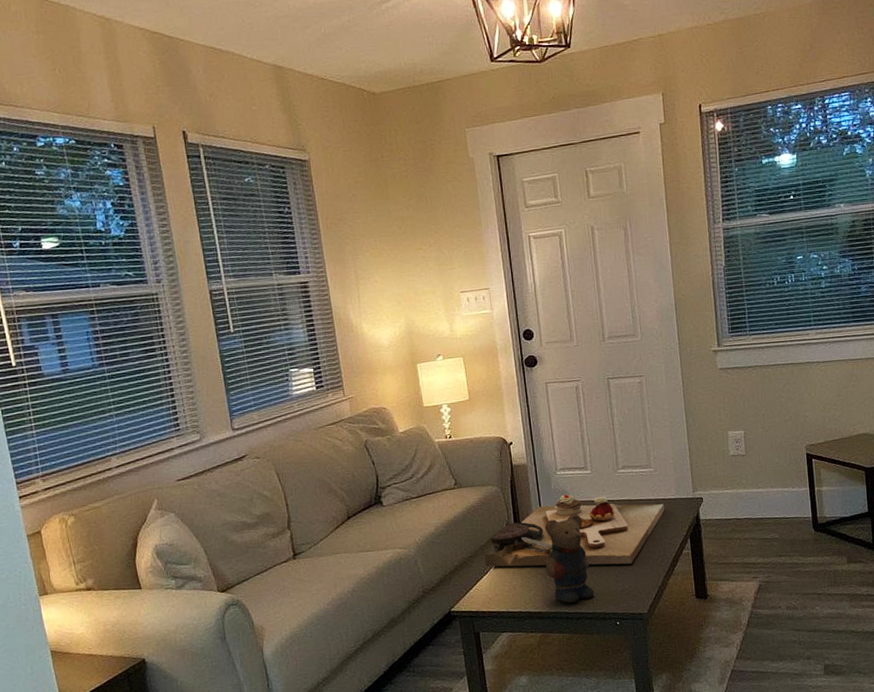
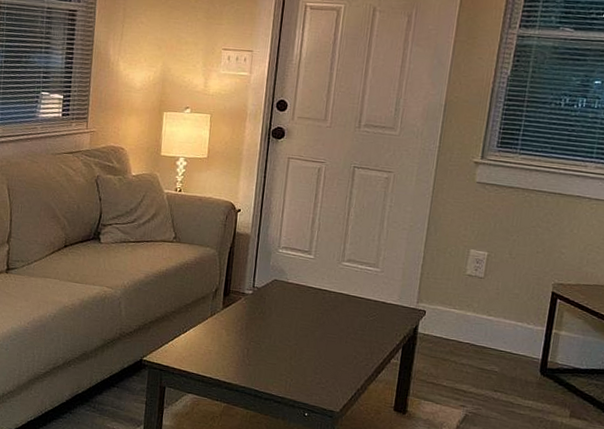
decorative tray: present [483,494,664,567] -> none [186,274,383,359]
teddy bear: present [545,513,595,603] -> none [245,295,294,383]

